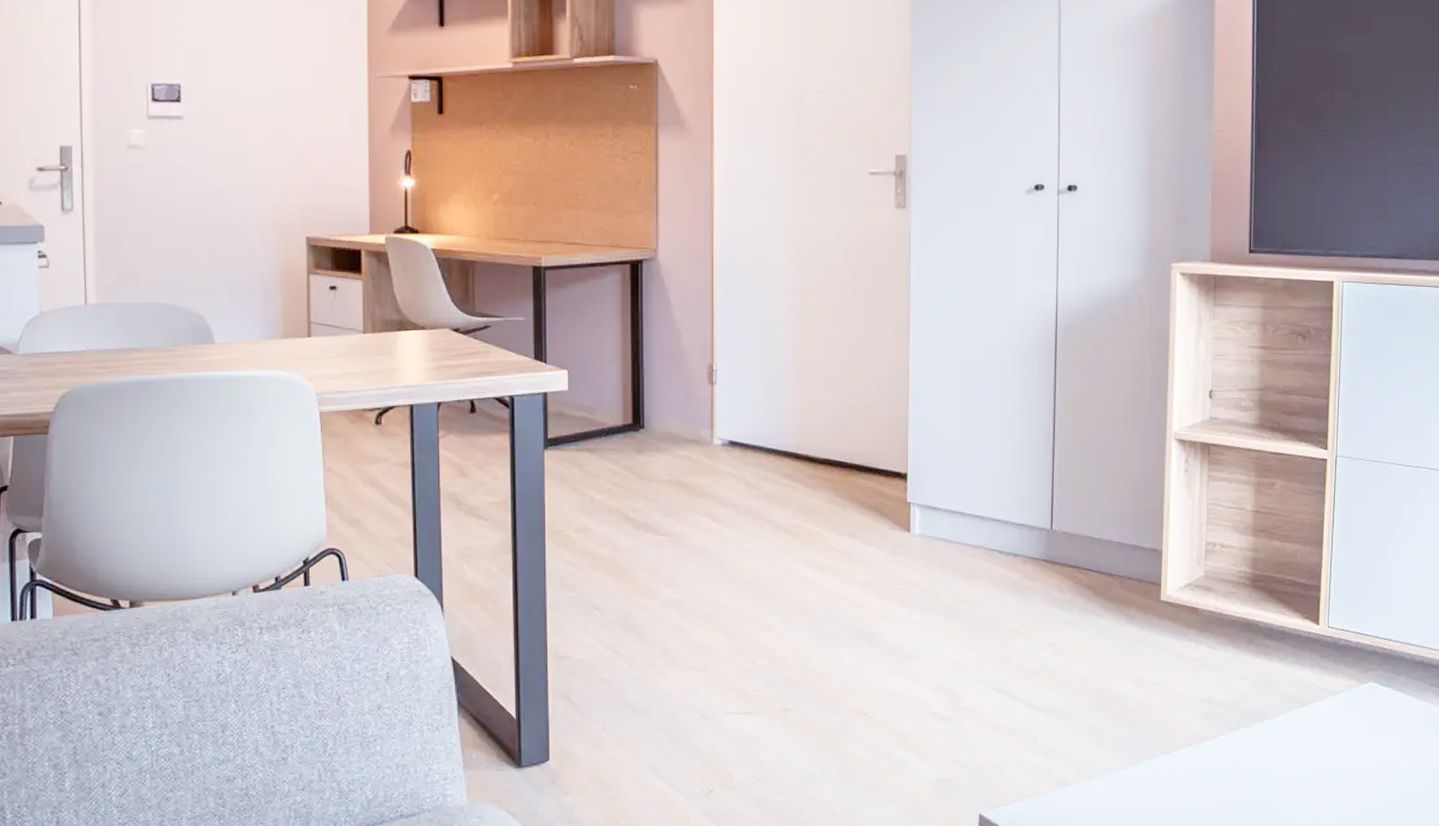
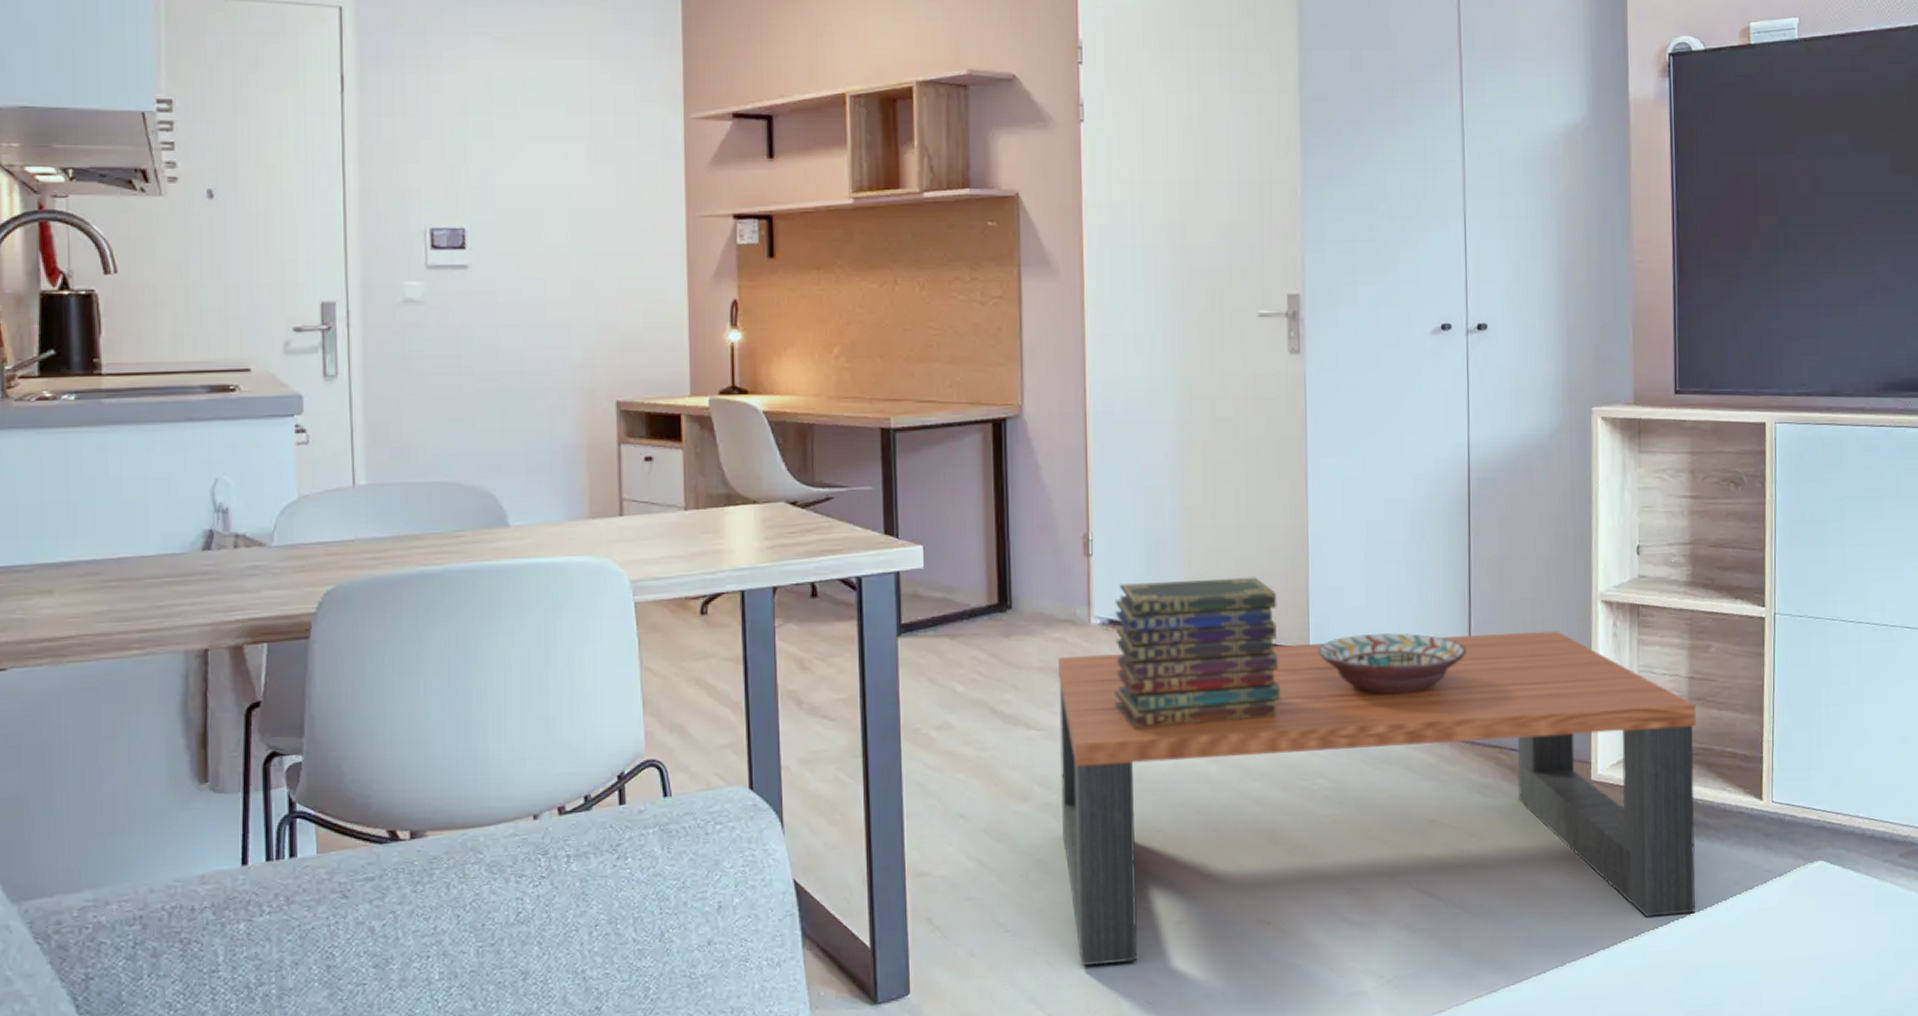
coffee table: none [683,464,1259,744] -> present [1058,630,1696,967]
book stack: none [733,407,881,538] -> present [1114,577,1281,729]
decorative bowl: none [914,461,1049,517] -> present [1317,633,1466,695]

